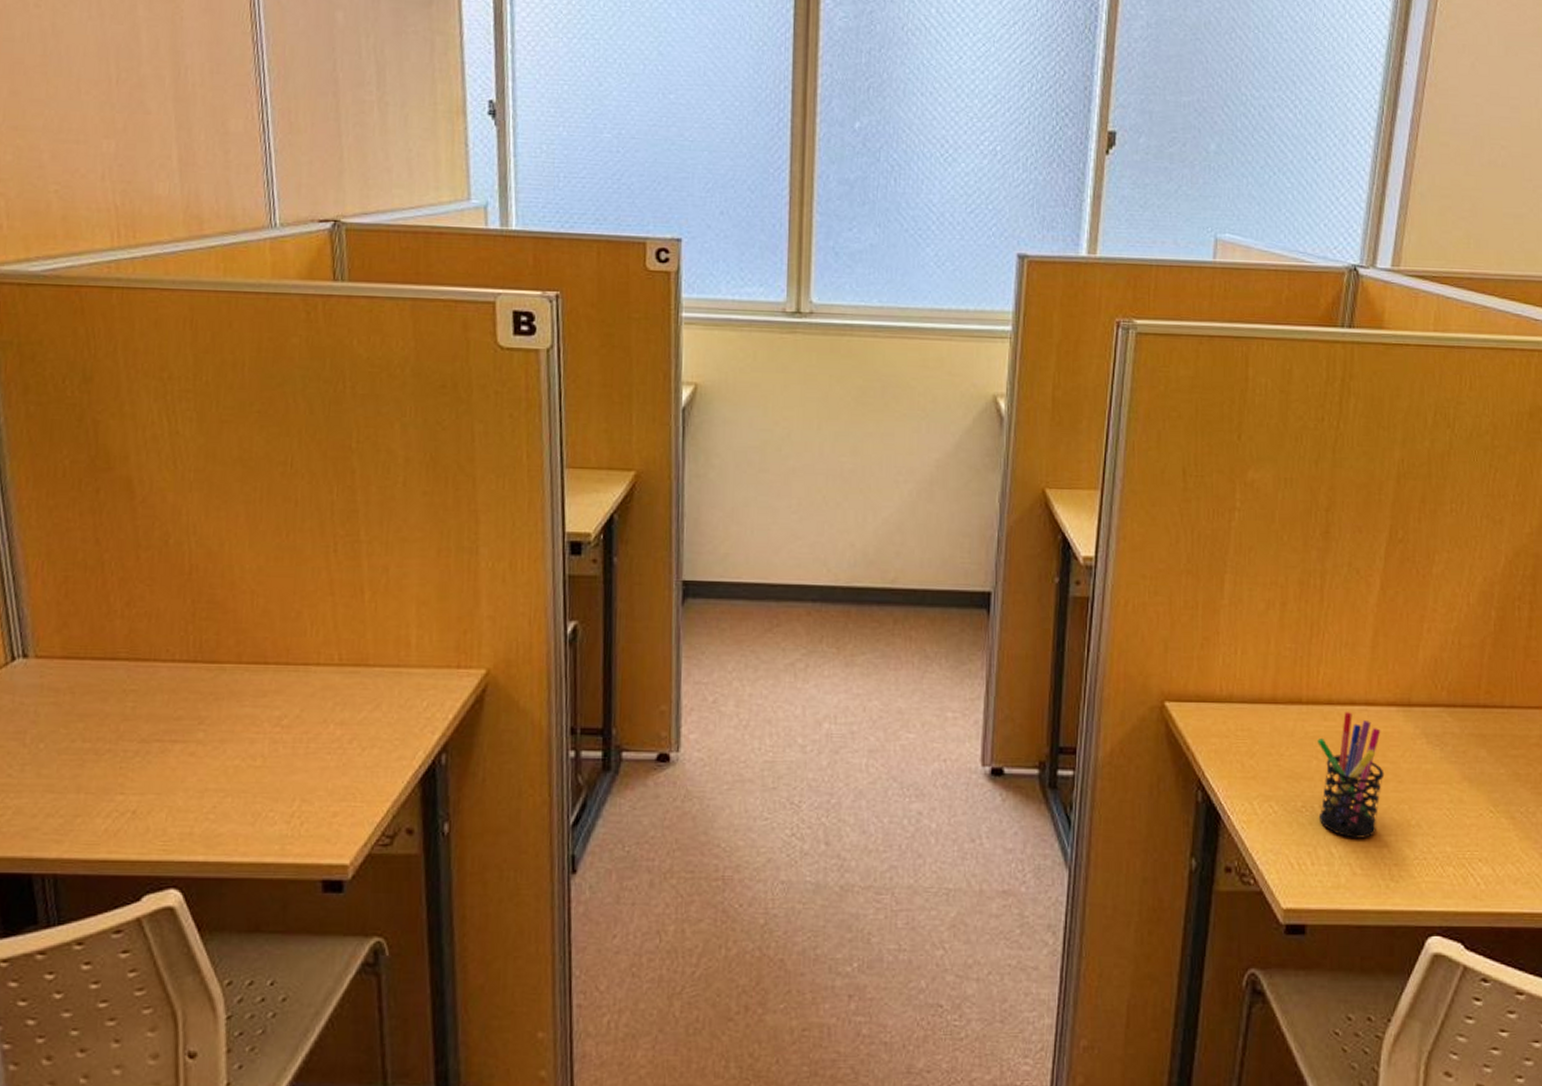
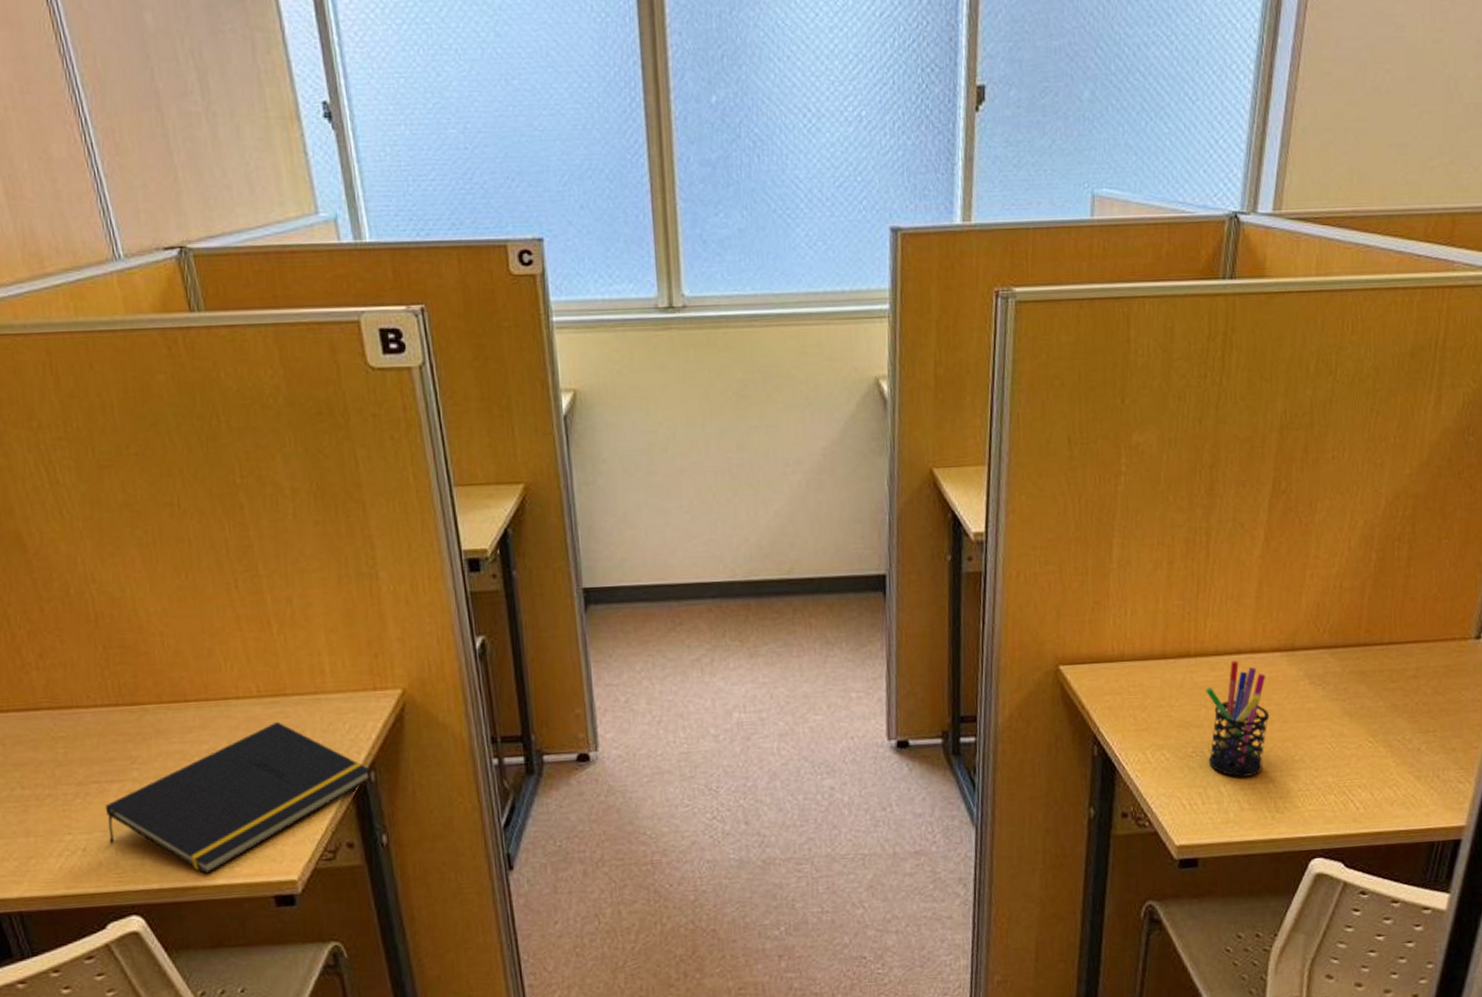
notepad: none [161,692,443,851] -> present [104,721,372,875]

